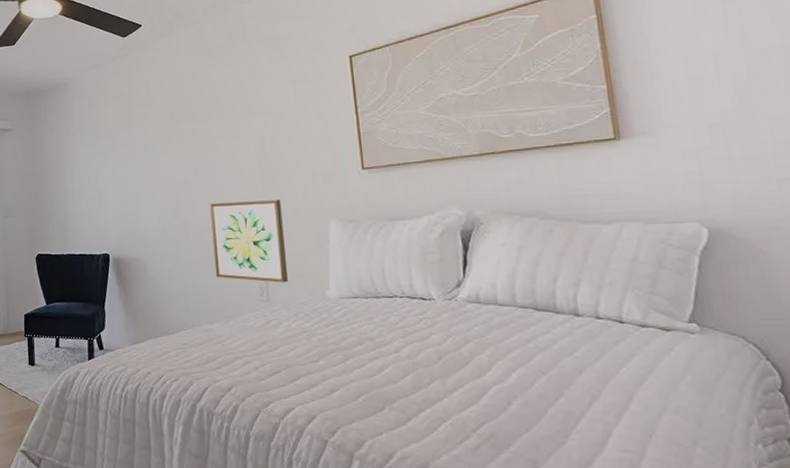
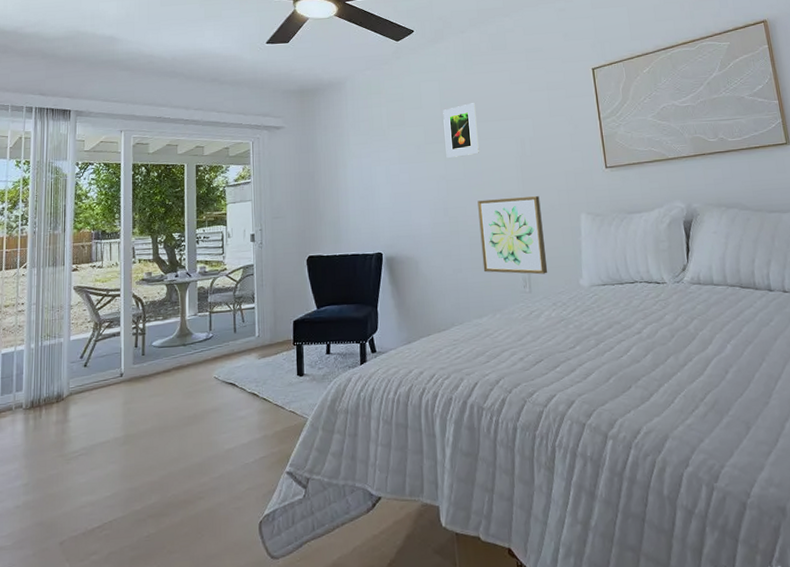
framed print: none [173,100,214,159] -> present [443,103,480,158]

